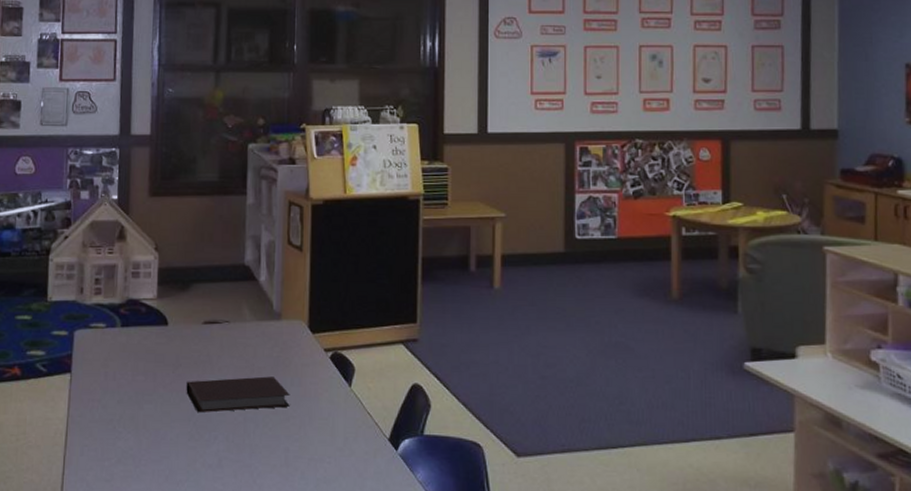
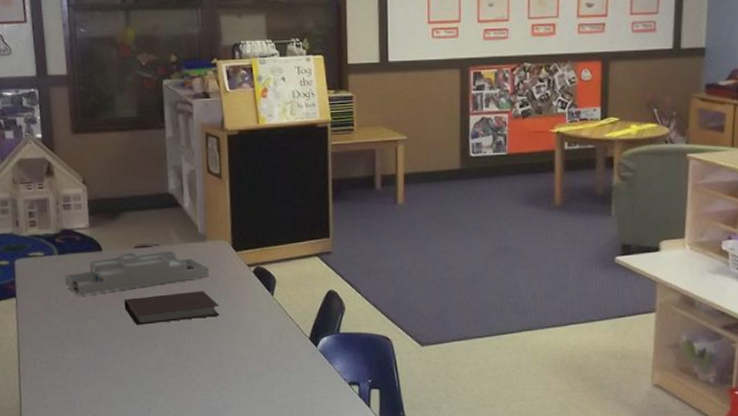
desk organizer: none [124,328,282,375] -> present [64,250,209,296]

